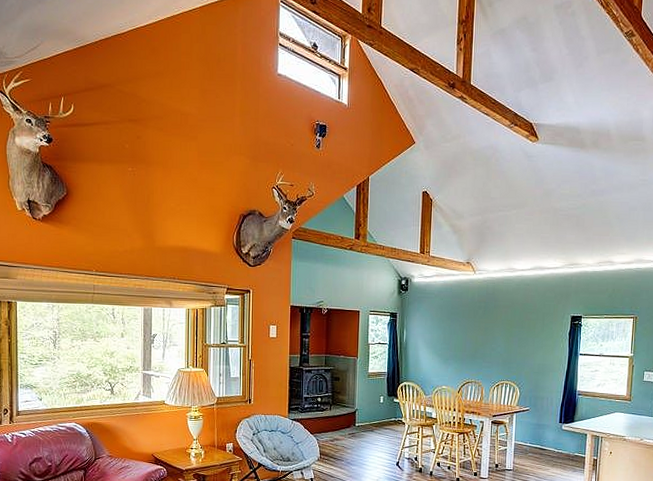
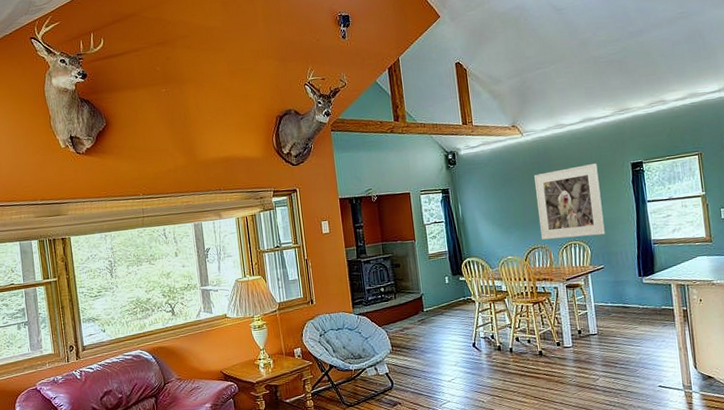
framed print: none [477,311,540,379] -> present [534,163,605,240]

